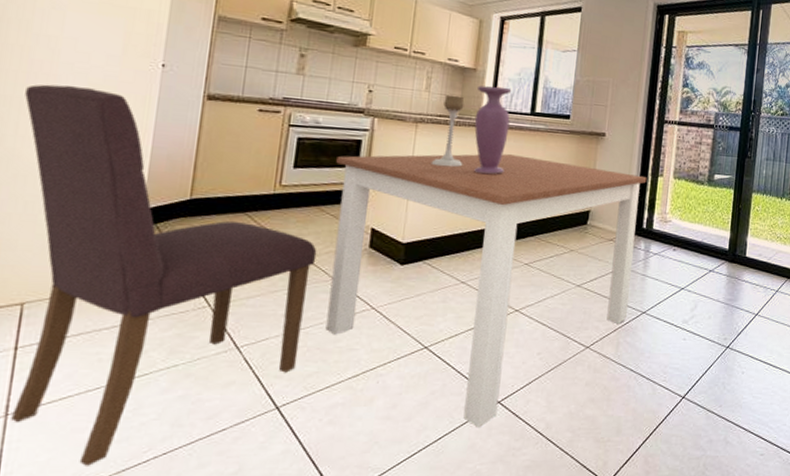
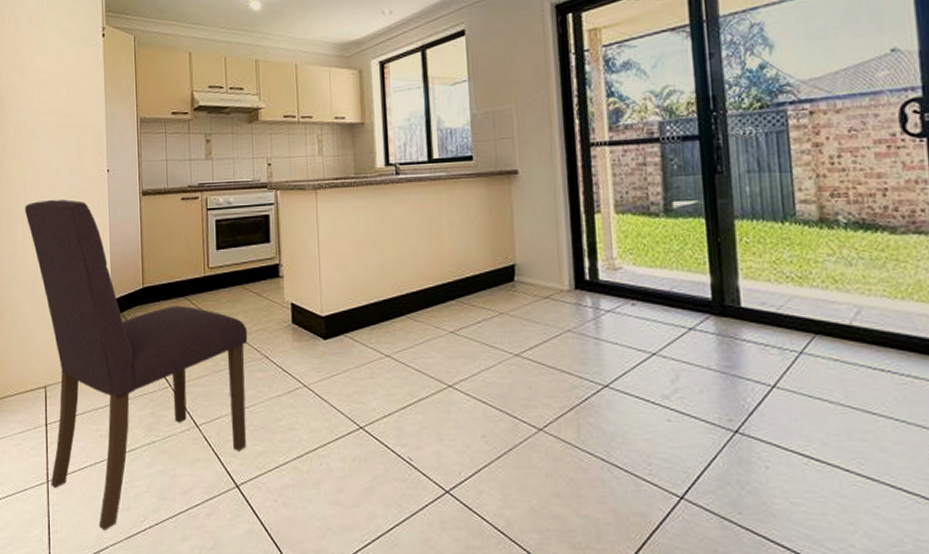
dining table: present [325,154,647,428] -> none [250,209,584,521]
candle holder: present [431,94,465,167] -> none [335,154,367,232]
vase: present [474,85,512,175] -> none [369,136,411,236]

